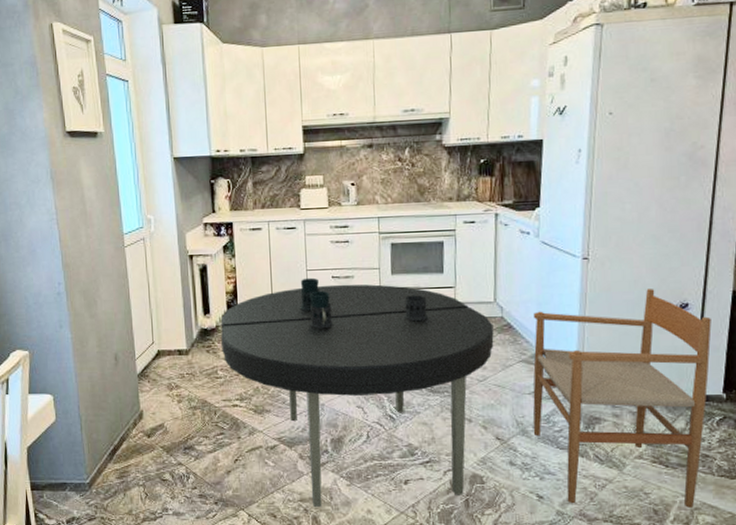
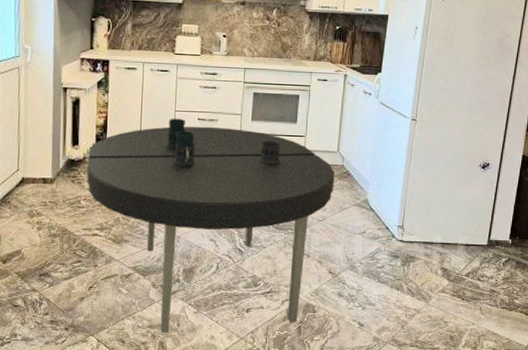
chair: present [533,289,712,508] -> none [360,149,505,334]

